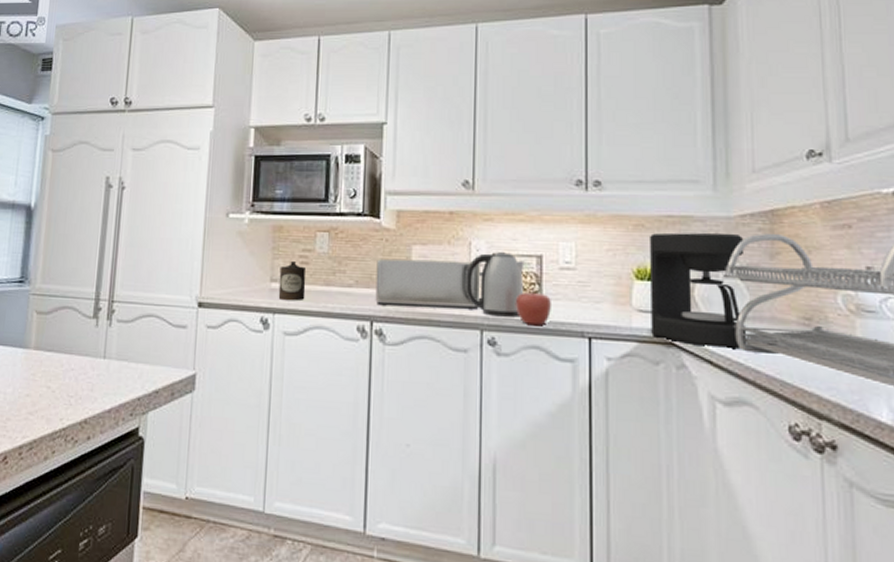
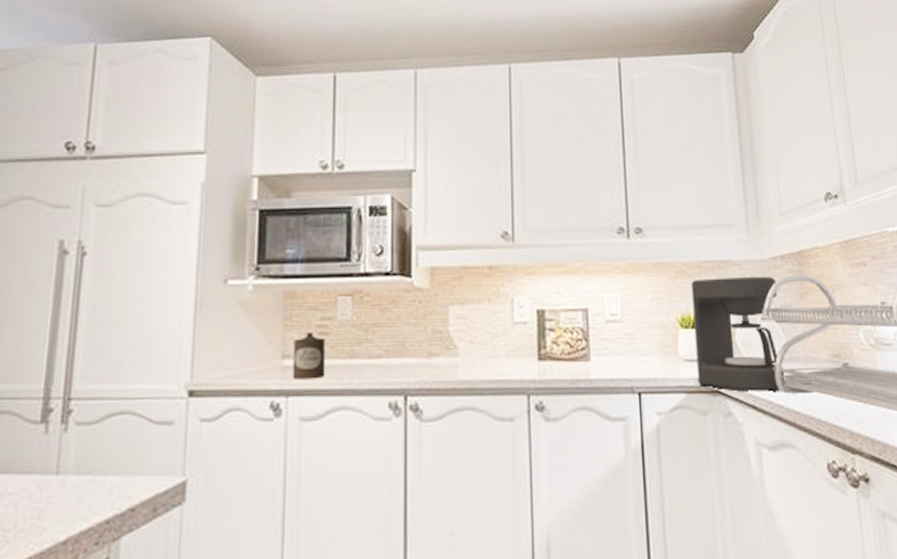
toaster: present [375,258,483,311] -> none [409,320,528,378]
kettle: present [466,252,525,319] -> none [509,308,571,380]
fruit: present [515,287,553,325] -> none [562,343,601,384]

